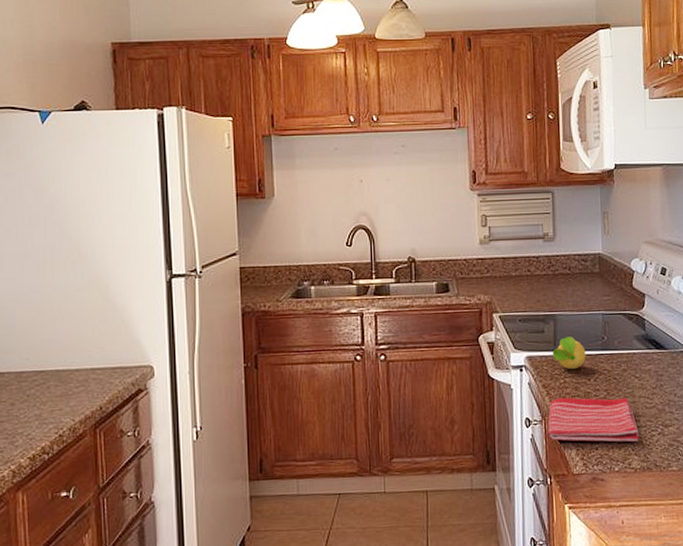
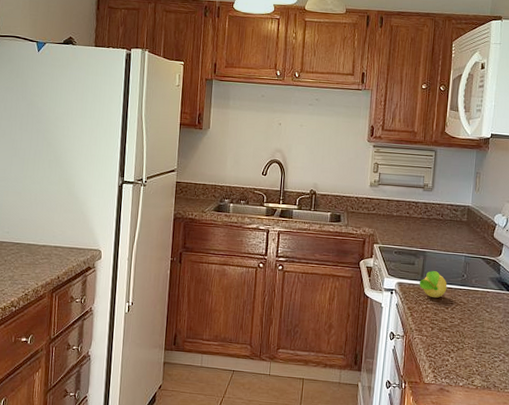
dish towel: present [547,397,639,443] -> none [407,319,484,365]

